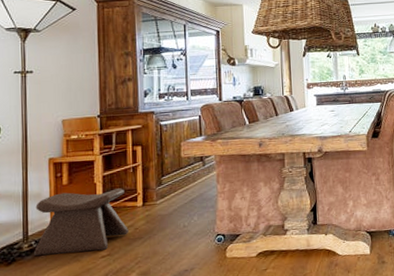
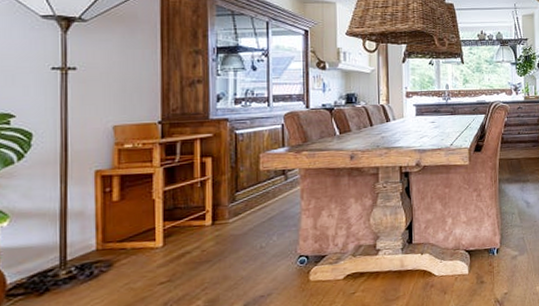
stool: present [33,188,129,257] -> none [73,205,194,285]

